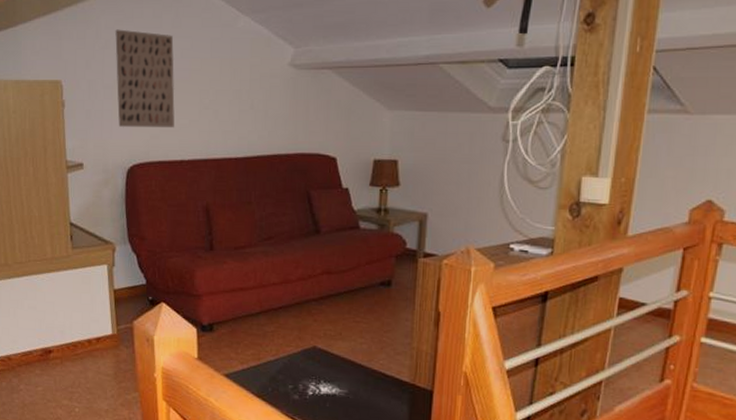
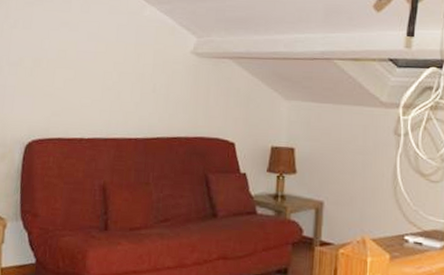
wall art: present [115,29,175,128] -> none [20,11,81,107]

